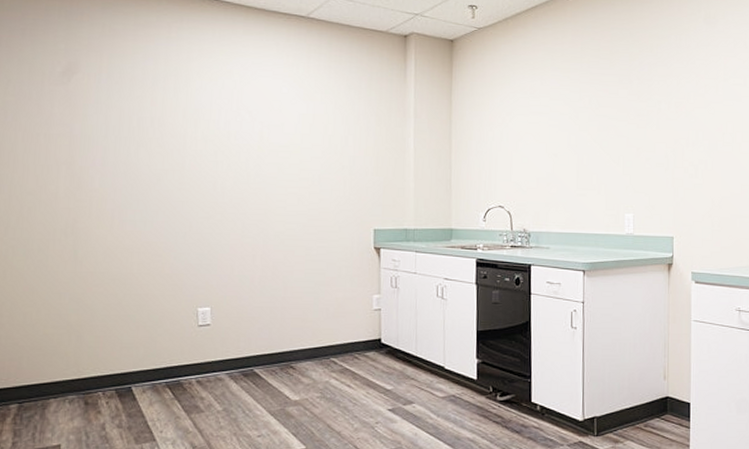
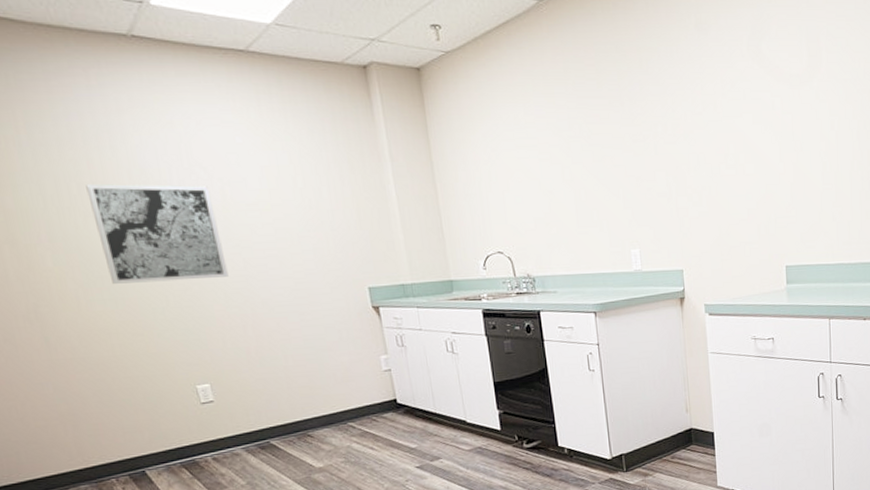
wall art: none [144,118,251,210] -> present [86,183,229,284]

